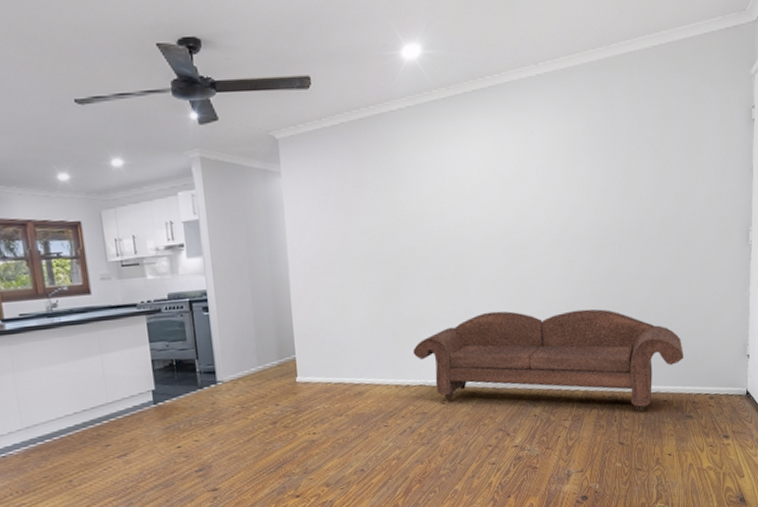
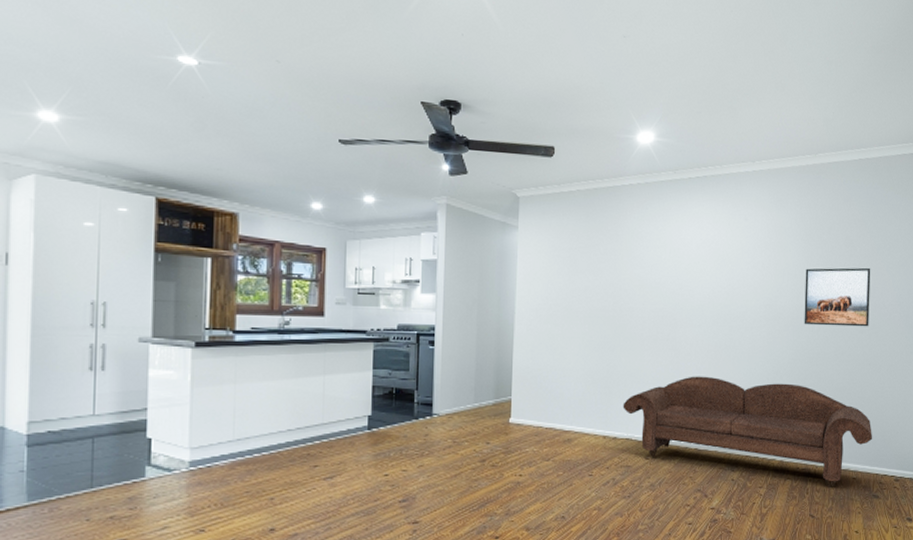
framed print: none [602,170,677,244] -> present [804,267,871,327]

